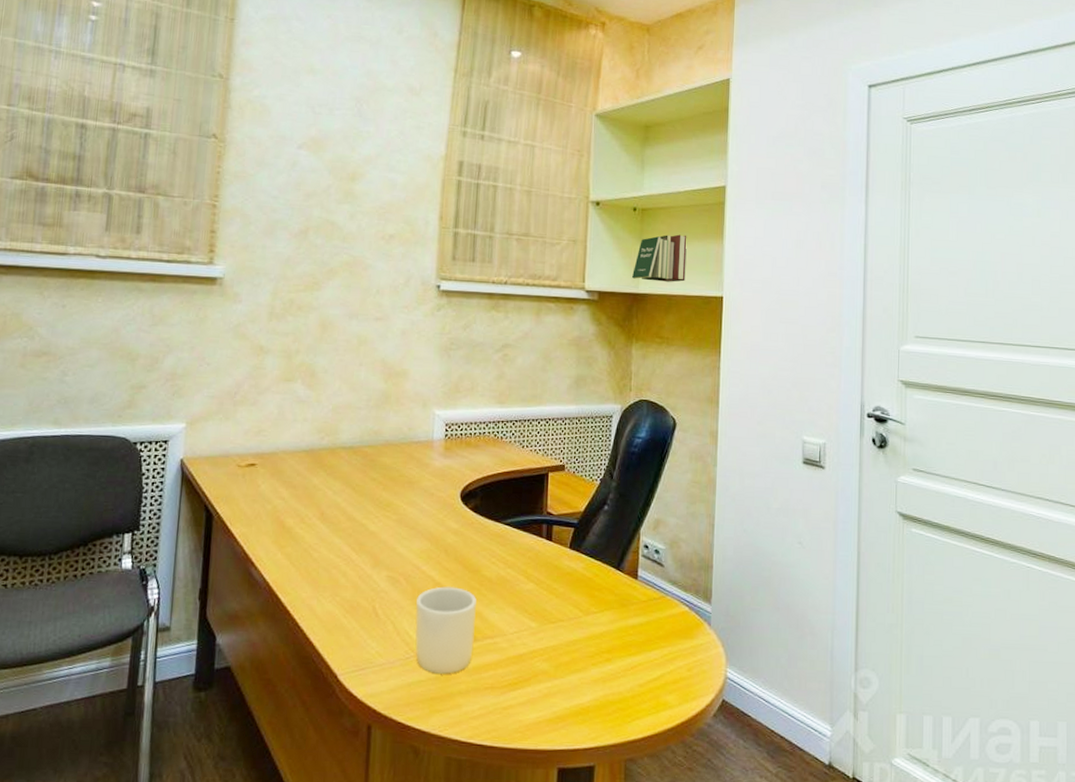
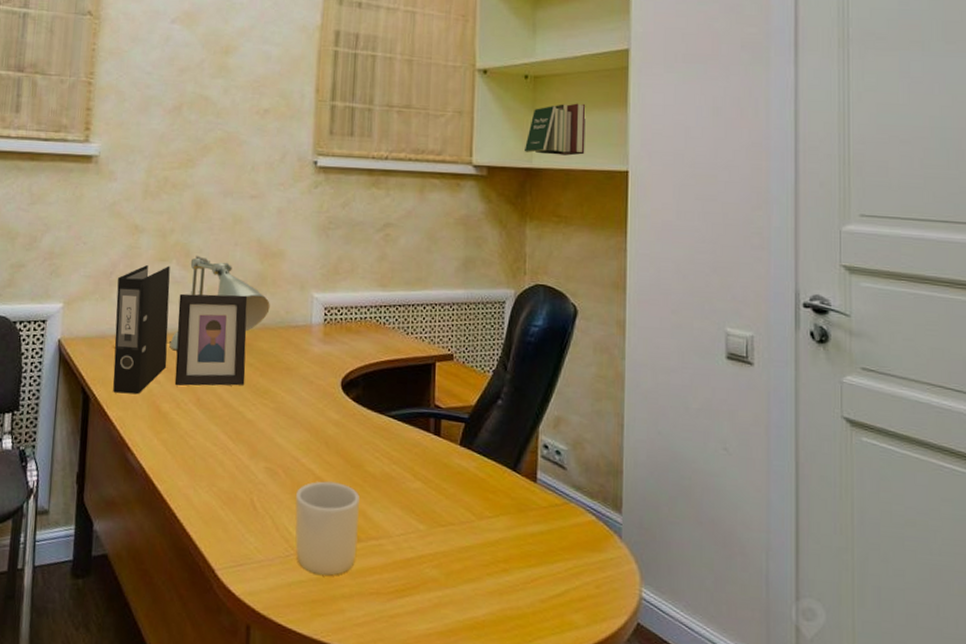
binder: none [237,385,295,511] -> present [113,265,170,395]
desk lamp: none [293,375,394,468] -> present [169,255,270,351]
picture frame: none [299,412,372,502] -> present [174,293,248,386]

